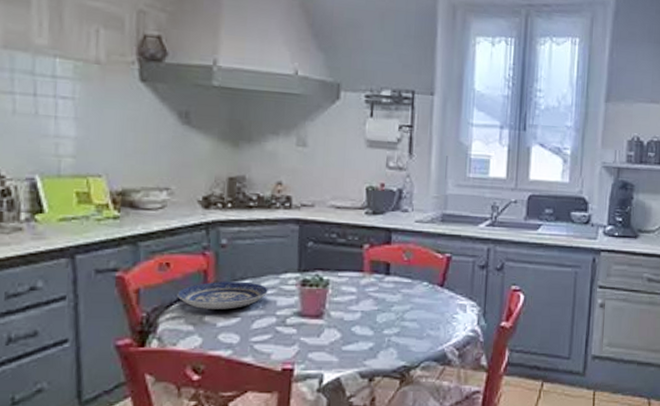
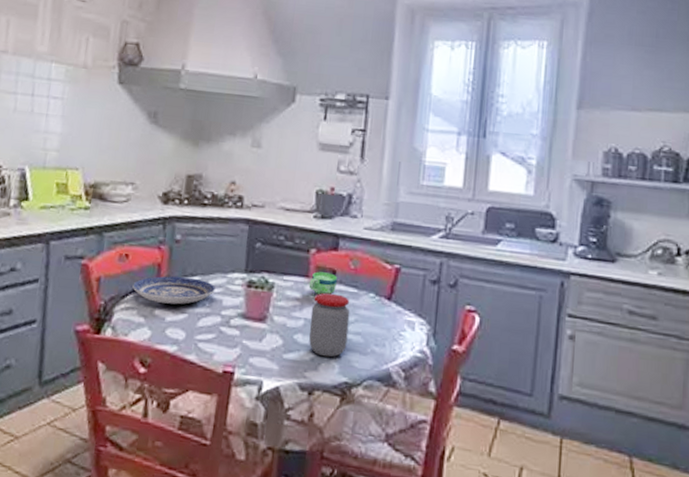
cup: none [364,265,392,288] -> present [308,271,338,296]
jar: none [366,285,406,345] -> present [309,293,350,358]

